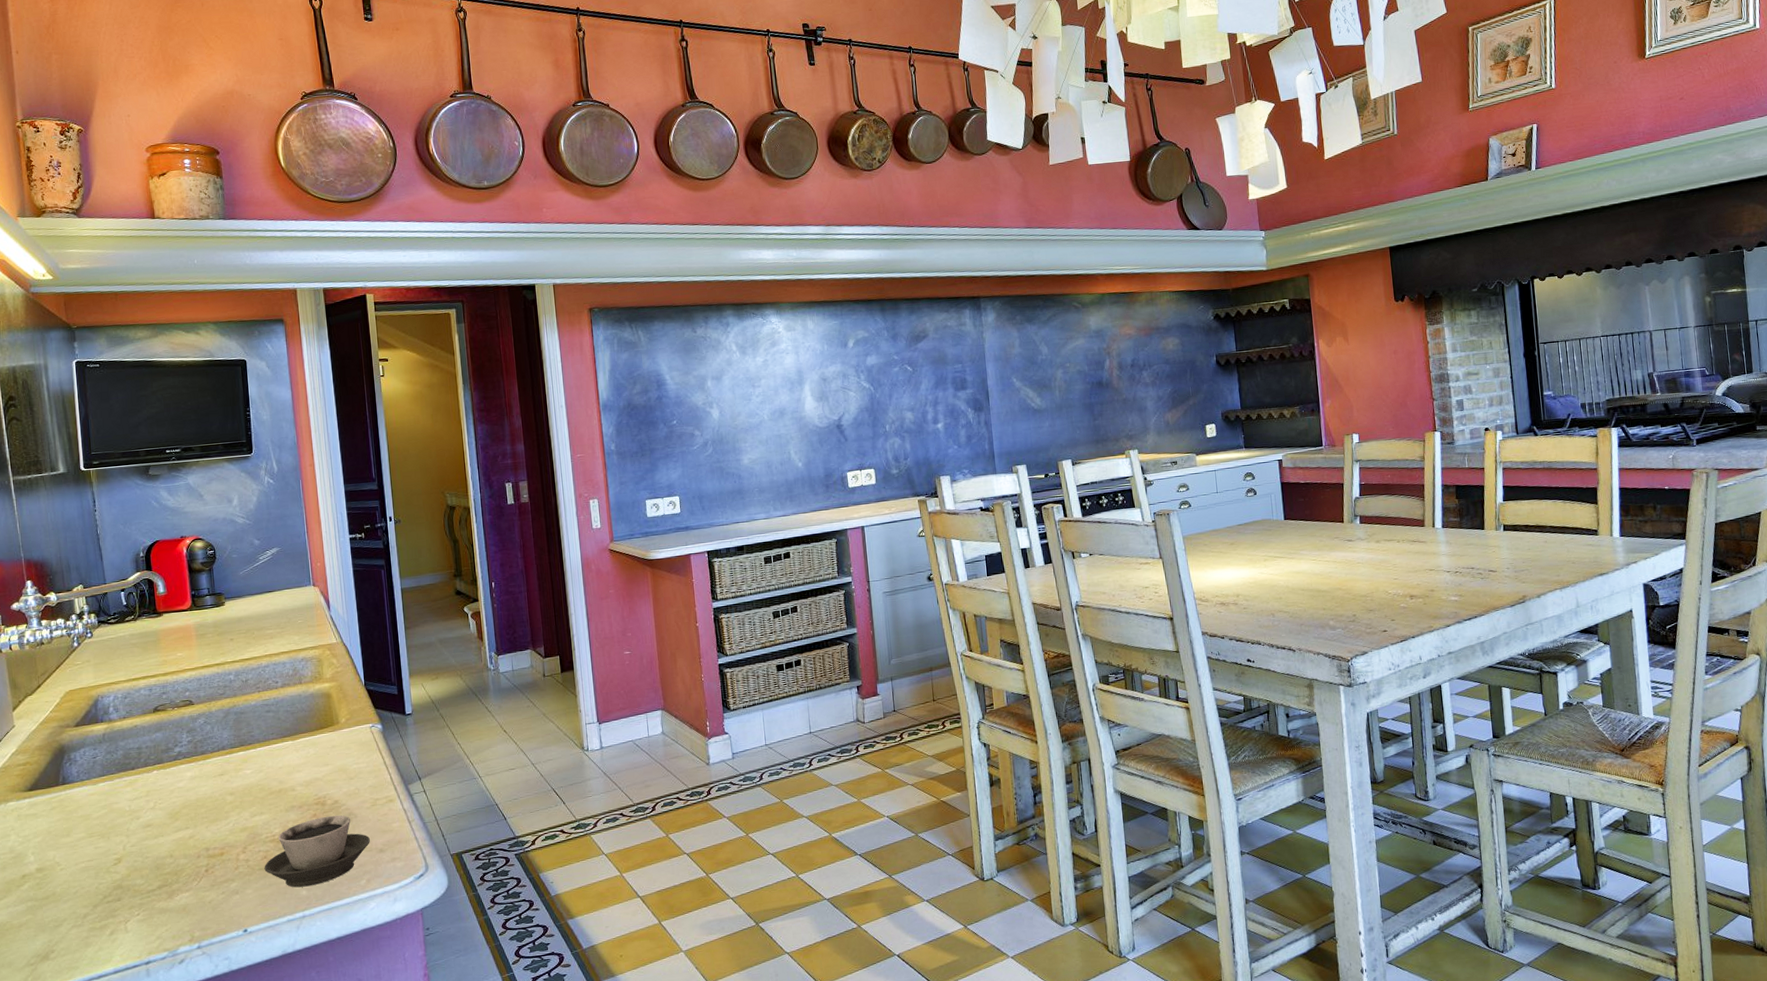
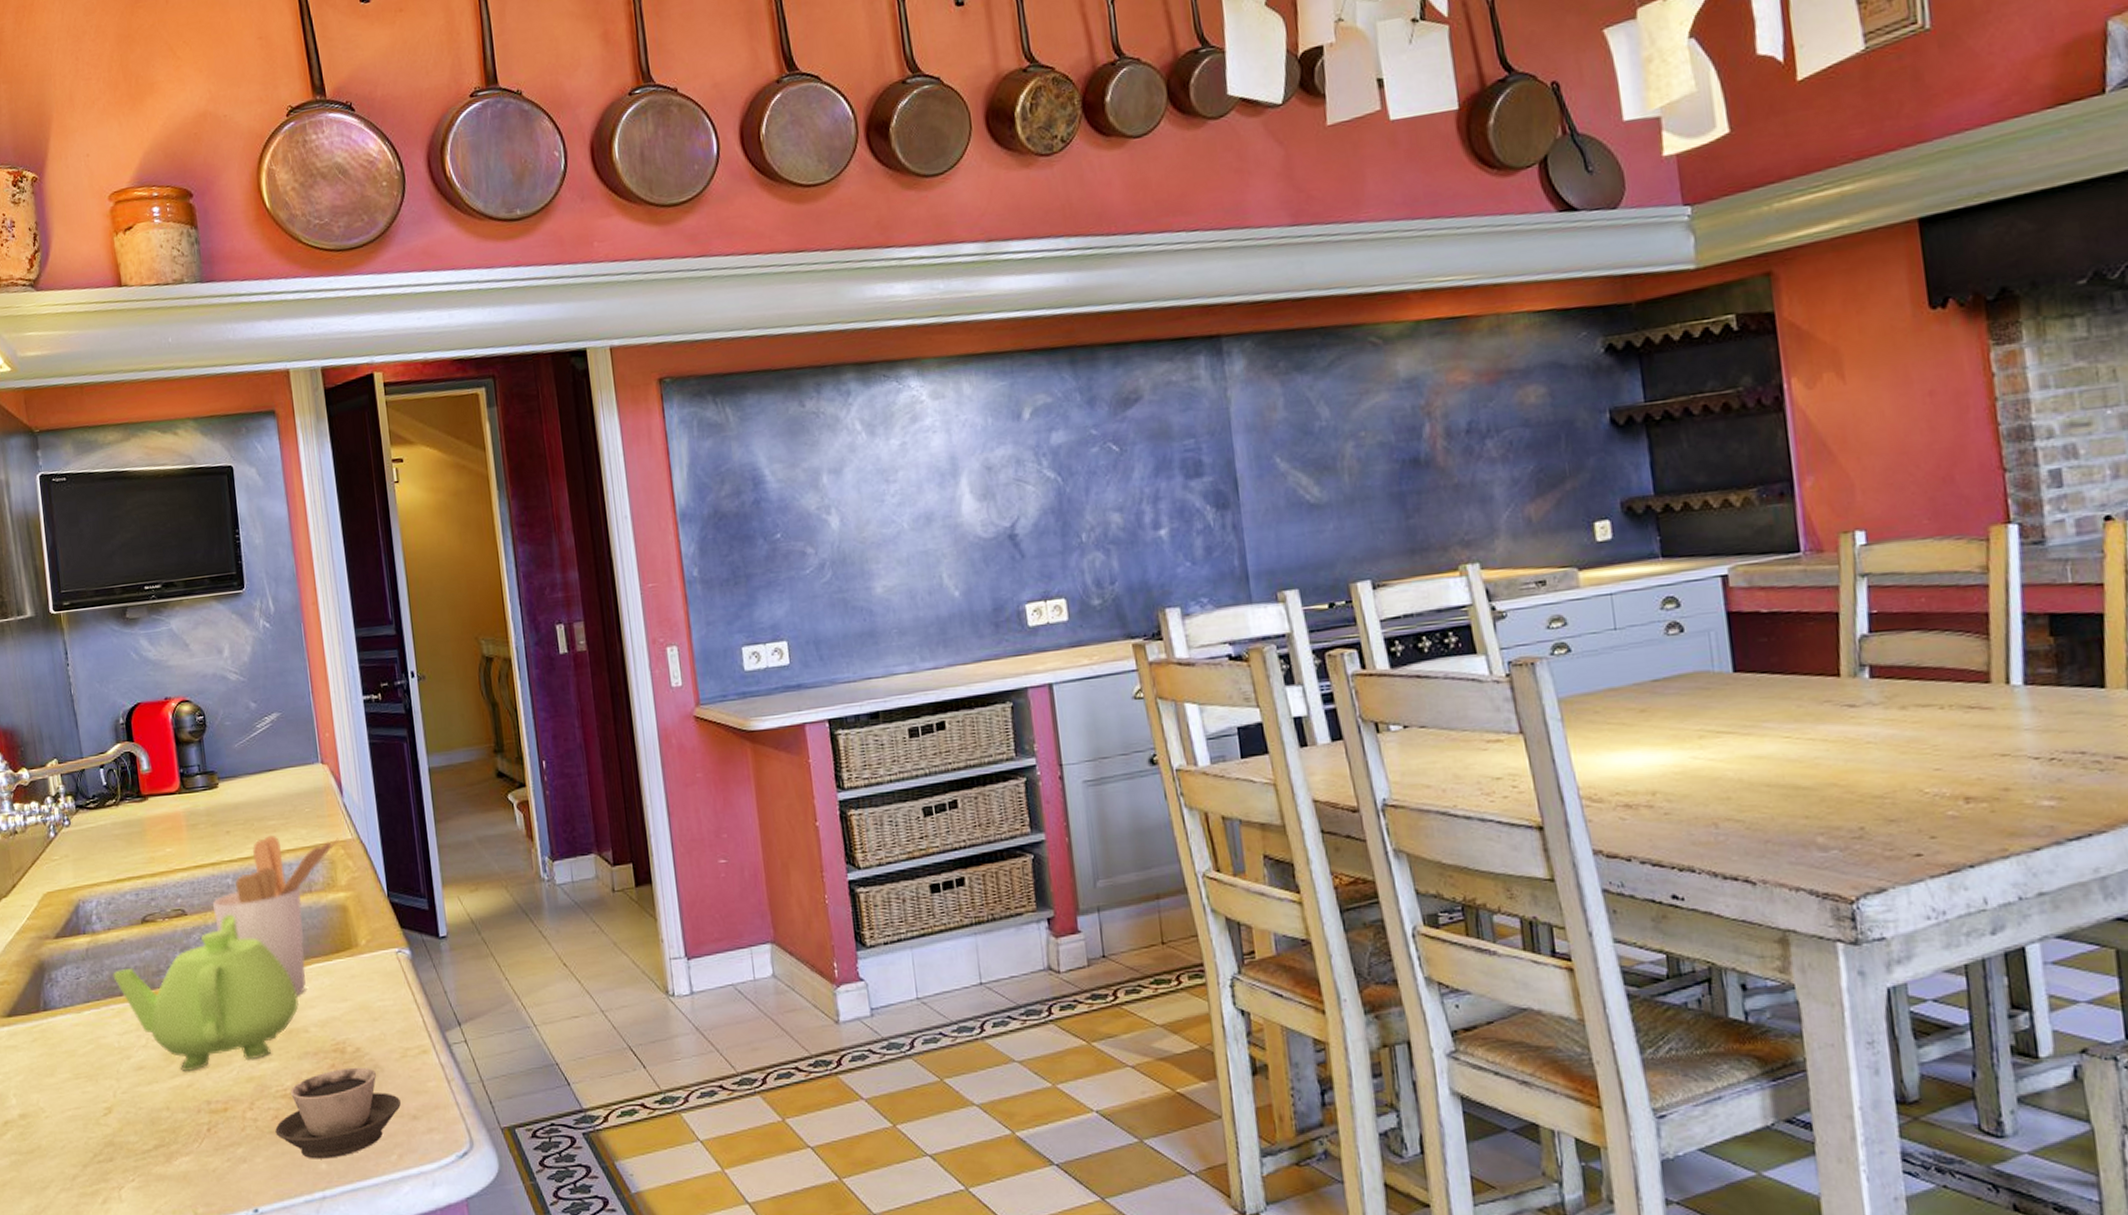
teapot: none [126,702,287,827] -> present [113,914,299,1073]
utensil holder: none [216,641,326,762] -> present [212,836,340,995]

